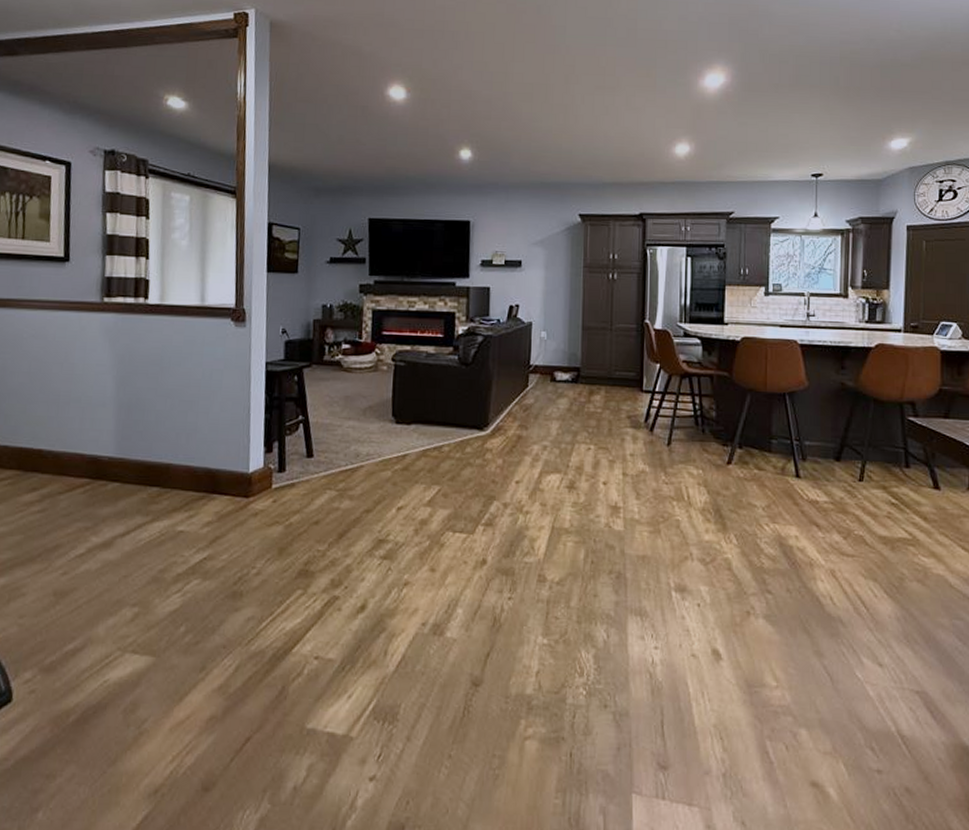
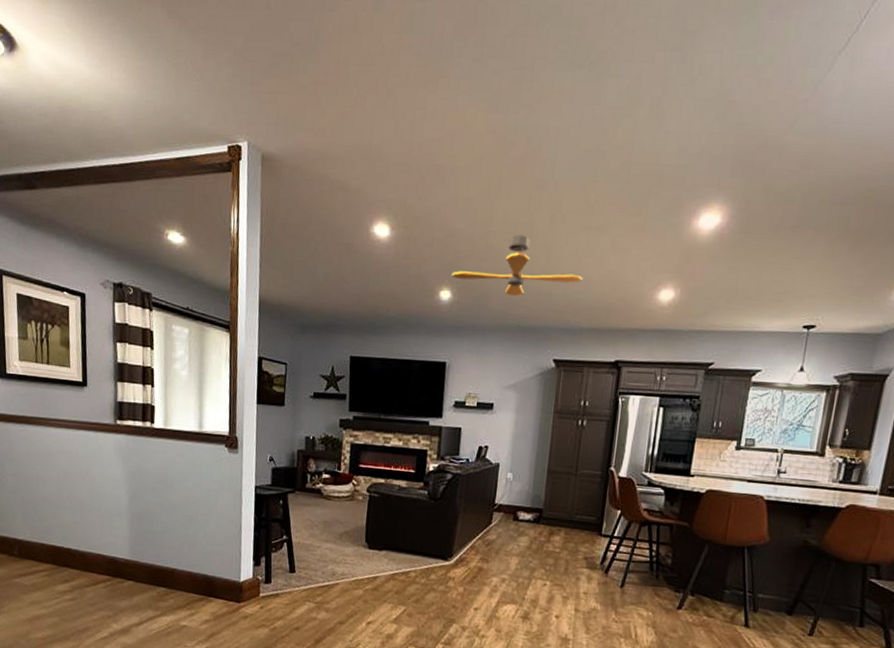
ceiling fan: none [471,95,601,154] -> present [452,235,583,297]

